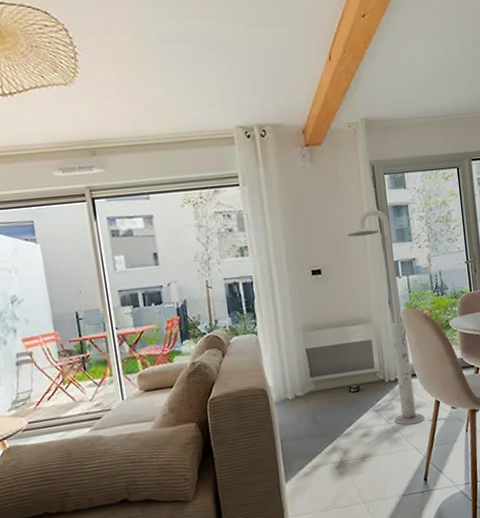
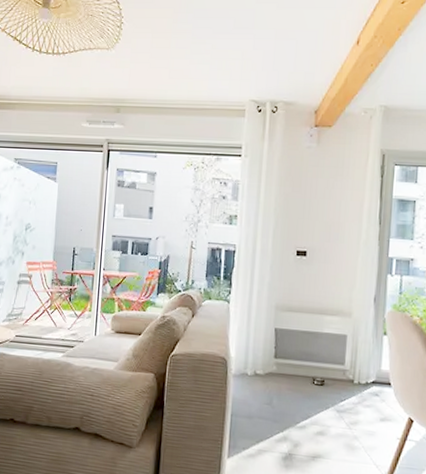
floor lamp: present [347,209,425,425] -> none [341,199,392,438]

